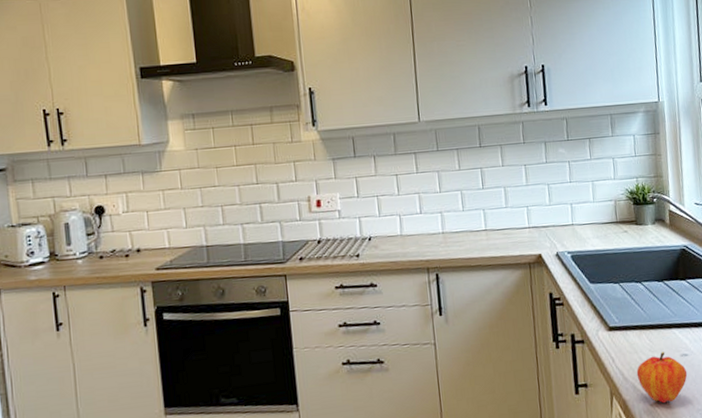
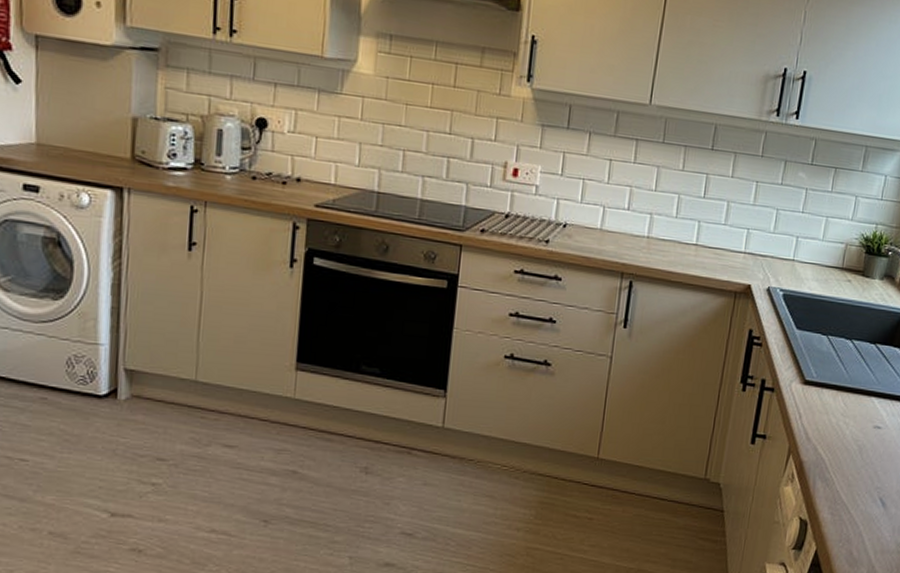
fruit: present [636,352,688,404] -> none [821,419,876,473]

